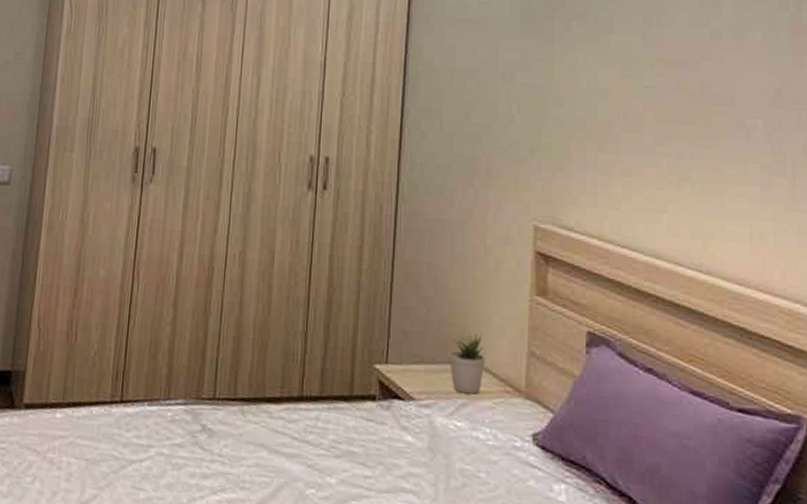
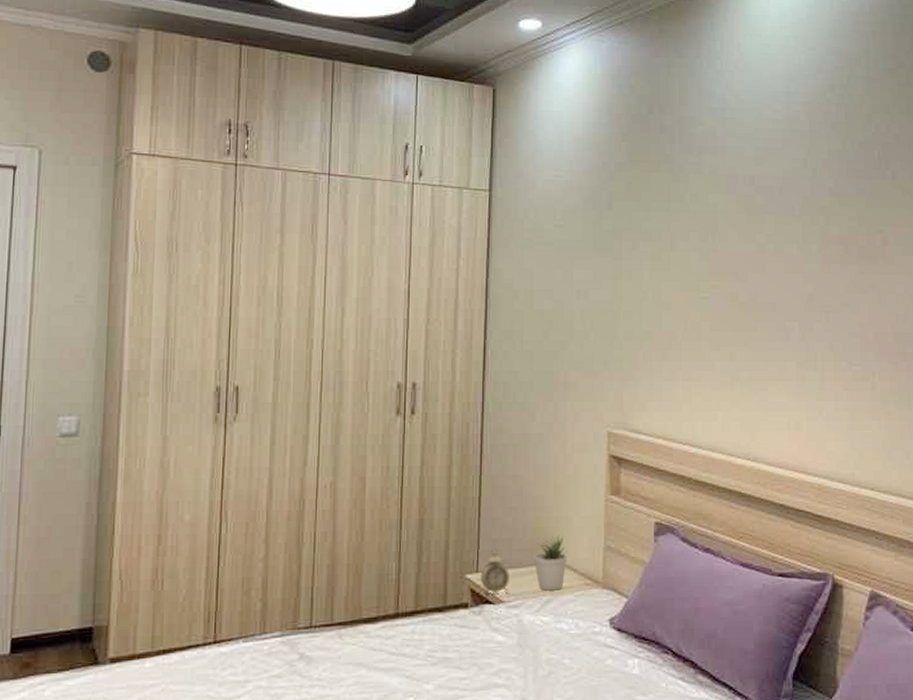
alarm clock: none [389,339,422,390] -> present [480,548,510,595]

